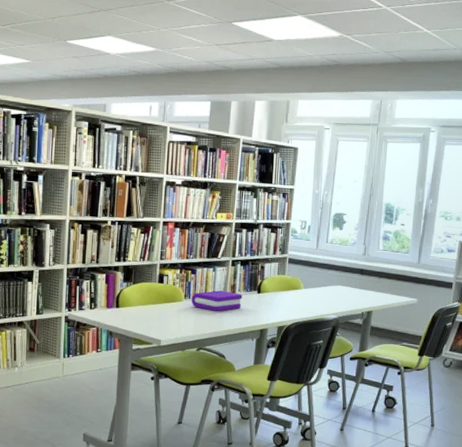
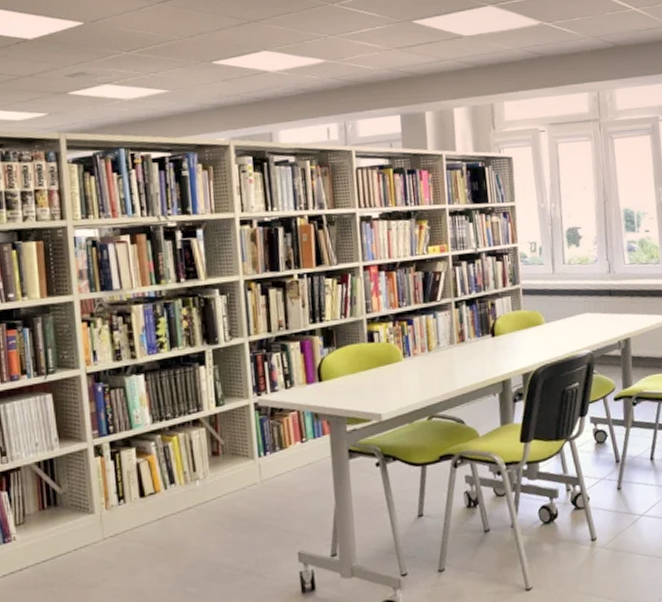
book: present [191,290,243,311] -> none [411,340,474,368]

